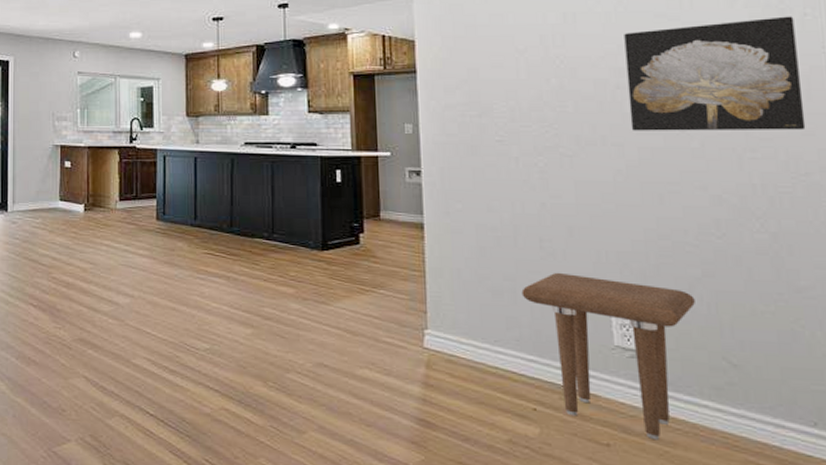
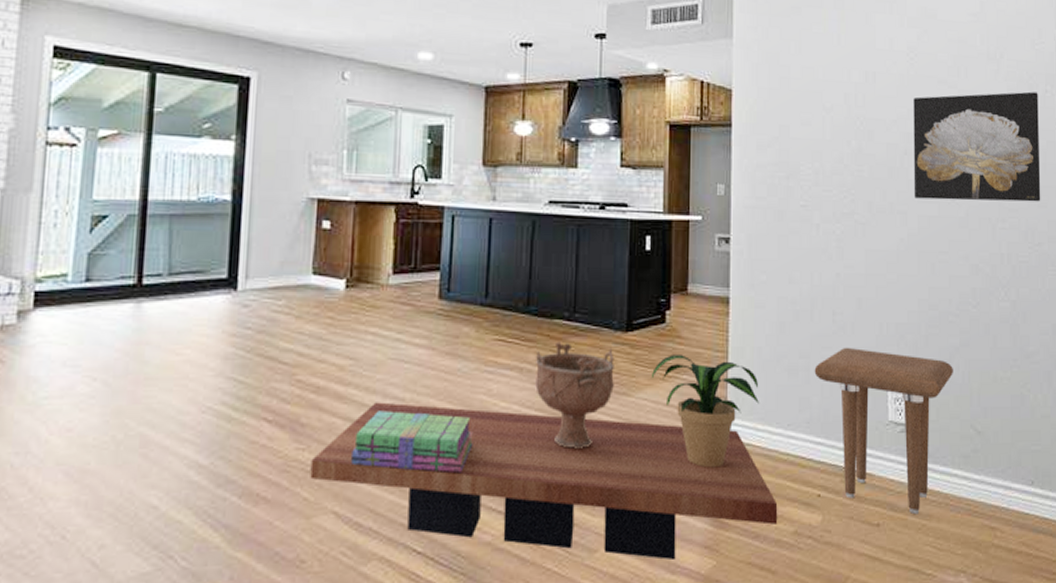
coffee table: none [66,297,489,449] -> present [310,402,778,560]
stack of books: none [95,303,191,357] -> present [351,410,474,474]
decorative bowl: none [239,256,313,346] -> present [535,341,615,448]
potted plant: none [349,271,461,374] -> present [652,355,759,468]

